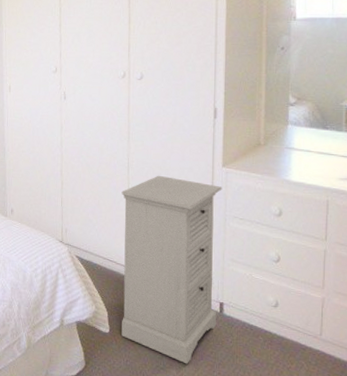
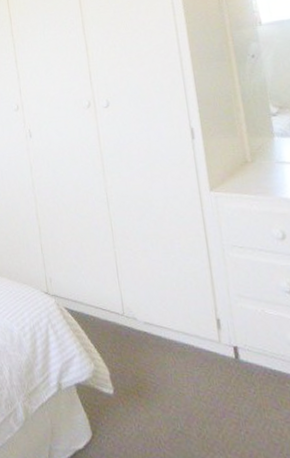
nightstand: present [121,175,222,365] -> none [104,208,235,424]

